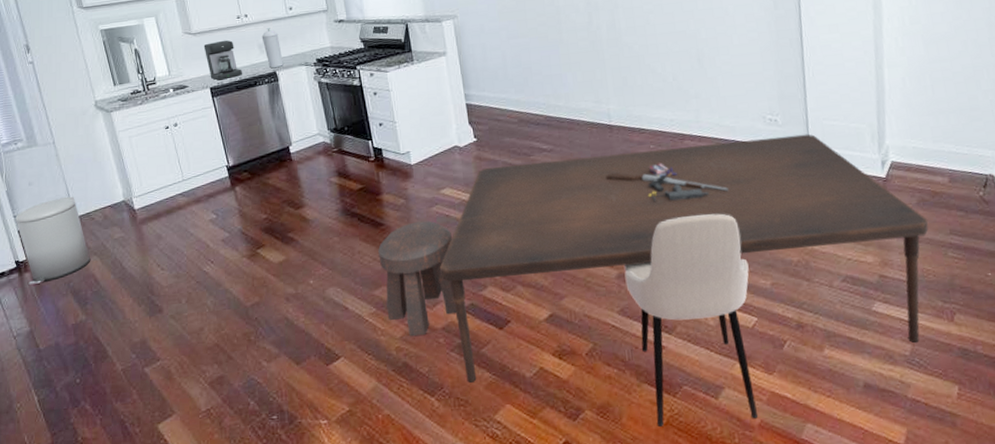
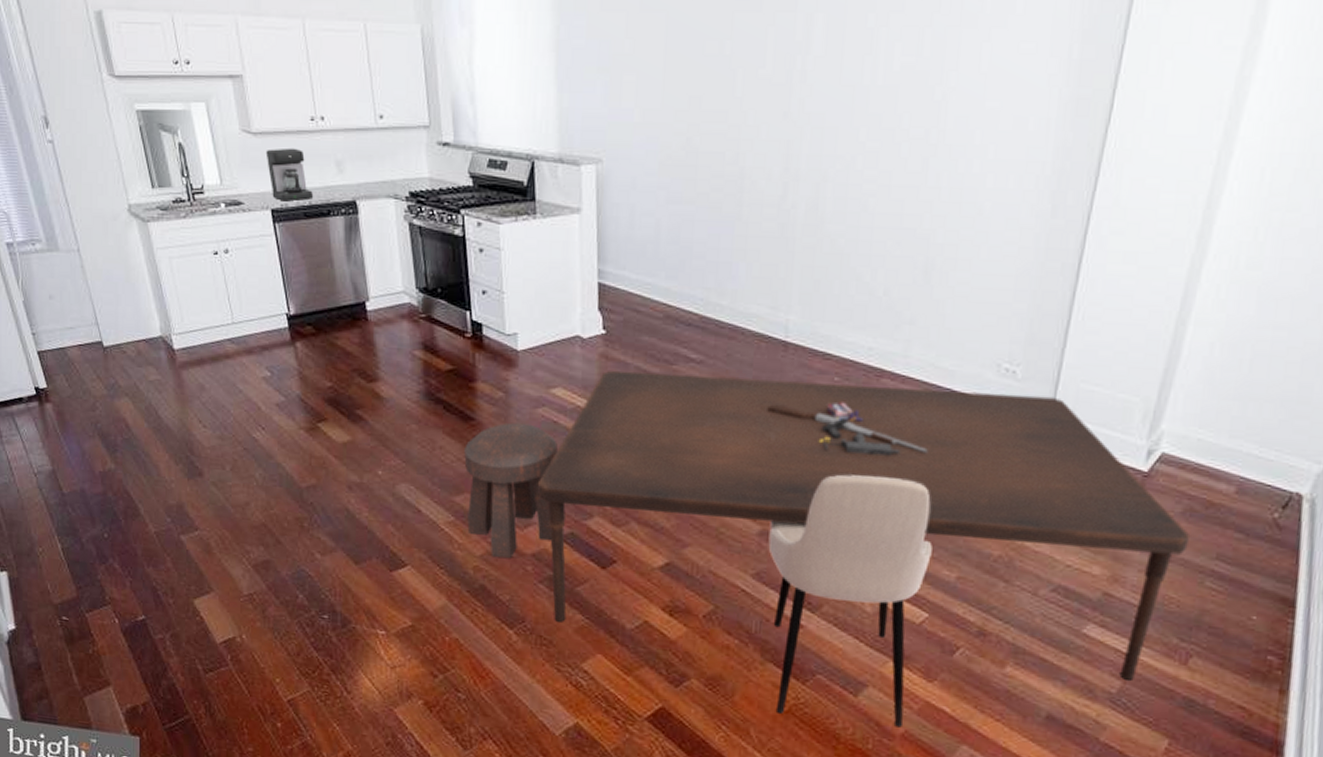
pedal bin: present [15,196,91,285] -> none [34,319,122,418]
canister: present [261,28,283,69] -> none [340,140,366,196]

